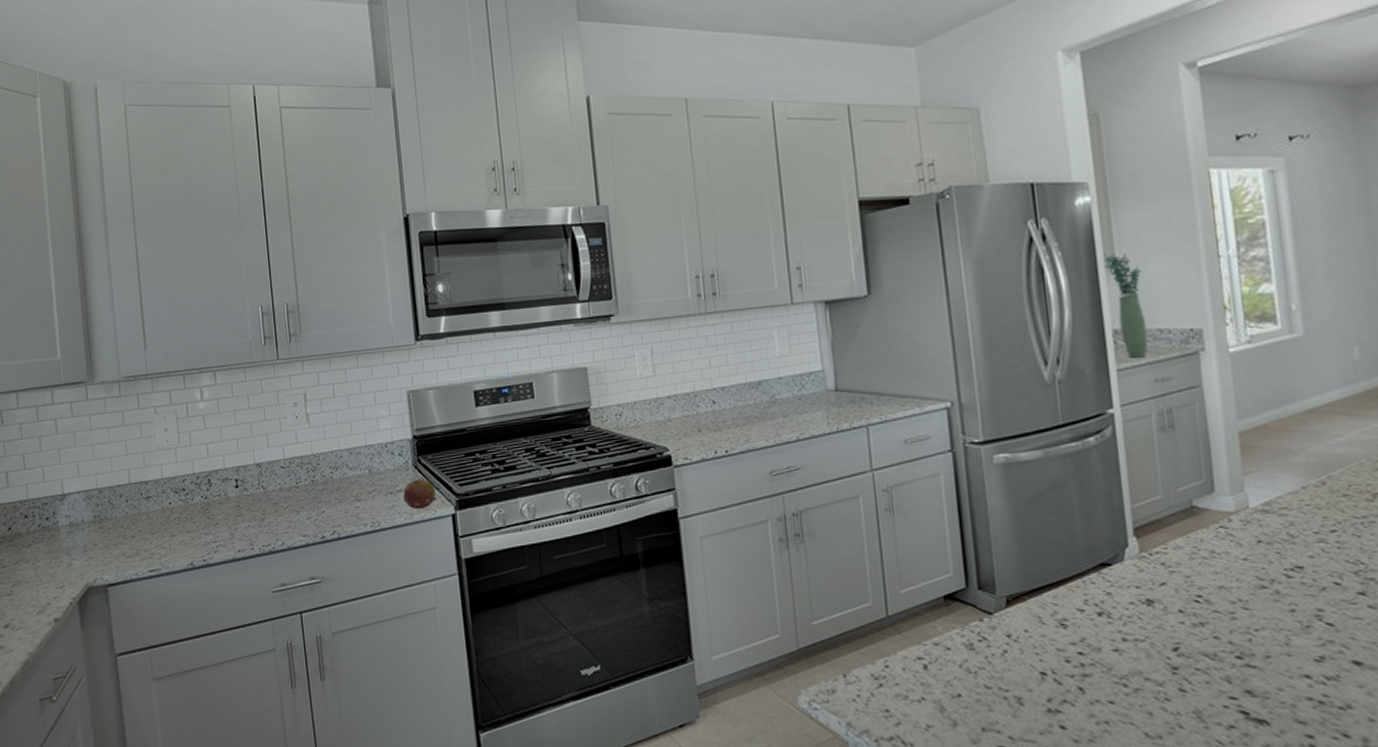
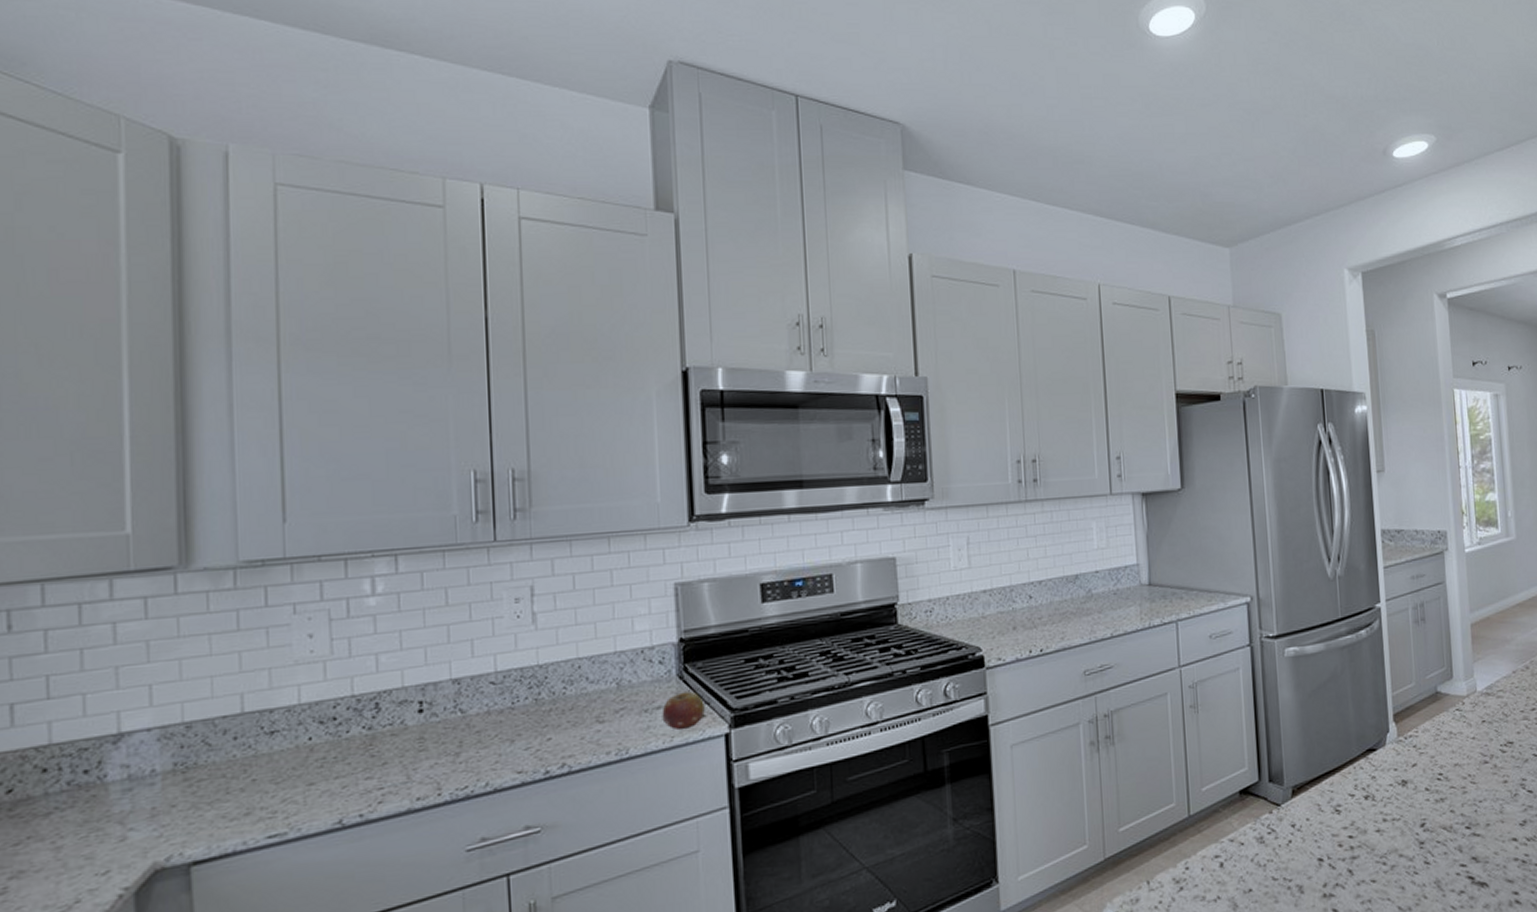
vase: present [1103,253,1149,359] -> none [1375,459,1408,558]

